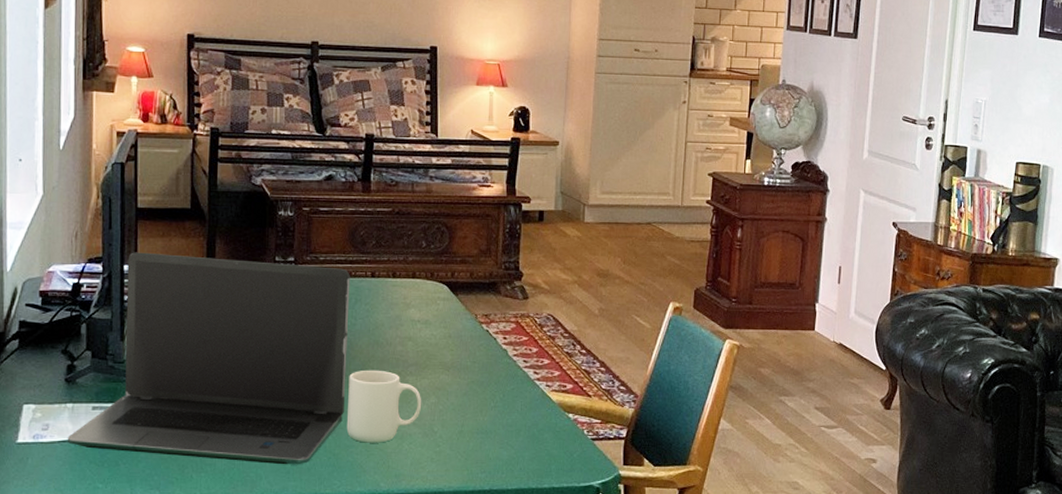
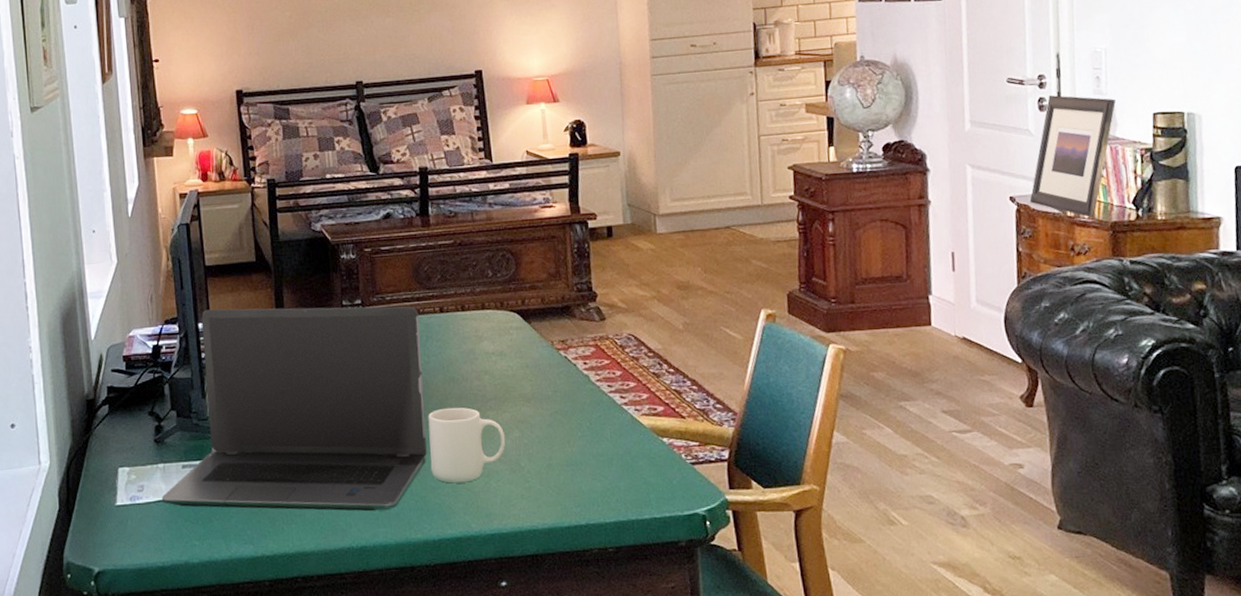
picture frame: none [908,136,988,249] -> present [1029,95,1116,218]

